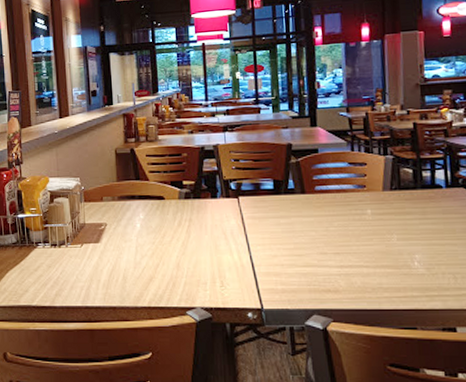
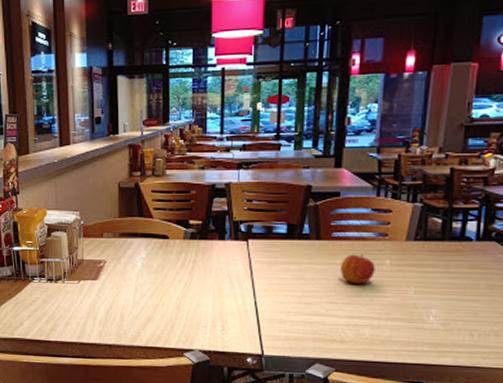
apple: none [326,205,359,234] -> present [341,254,375,284]

